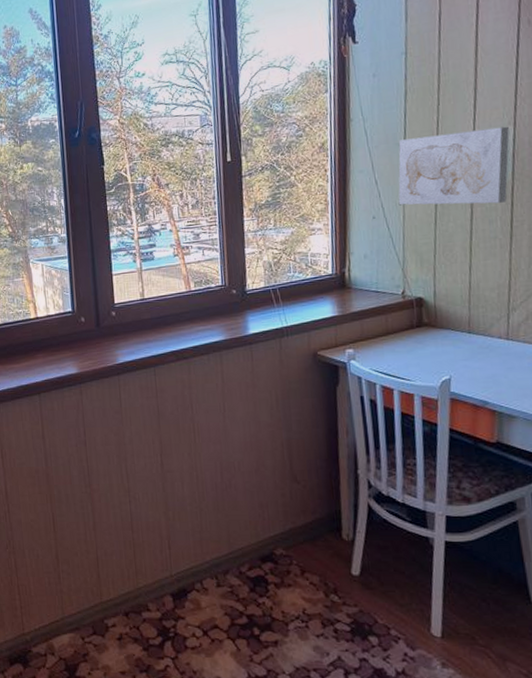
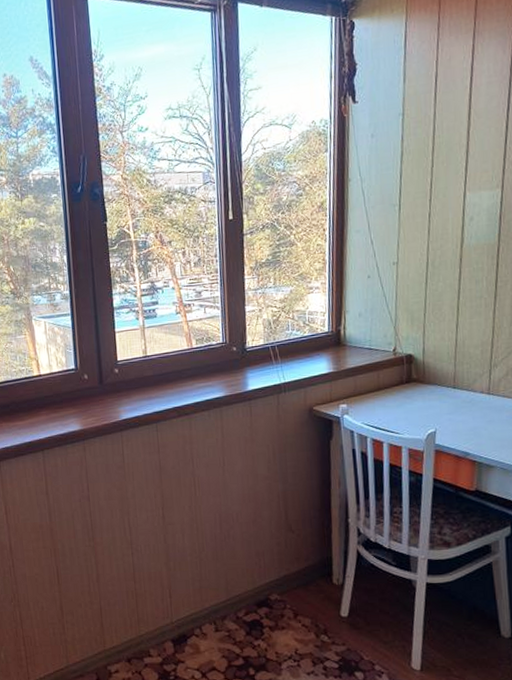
wall art: present [398,126,510,205] -> none [392,189,497,265]

